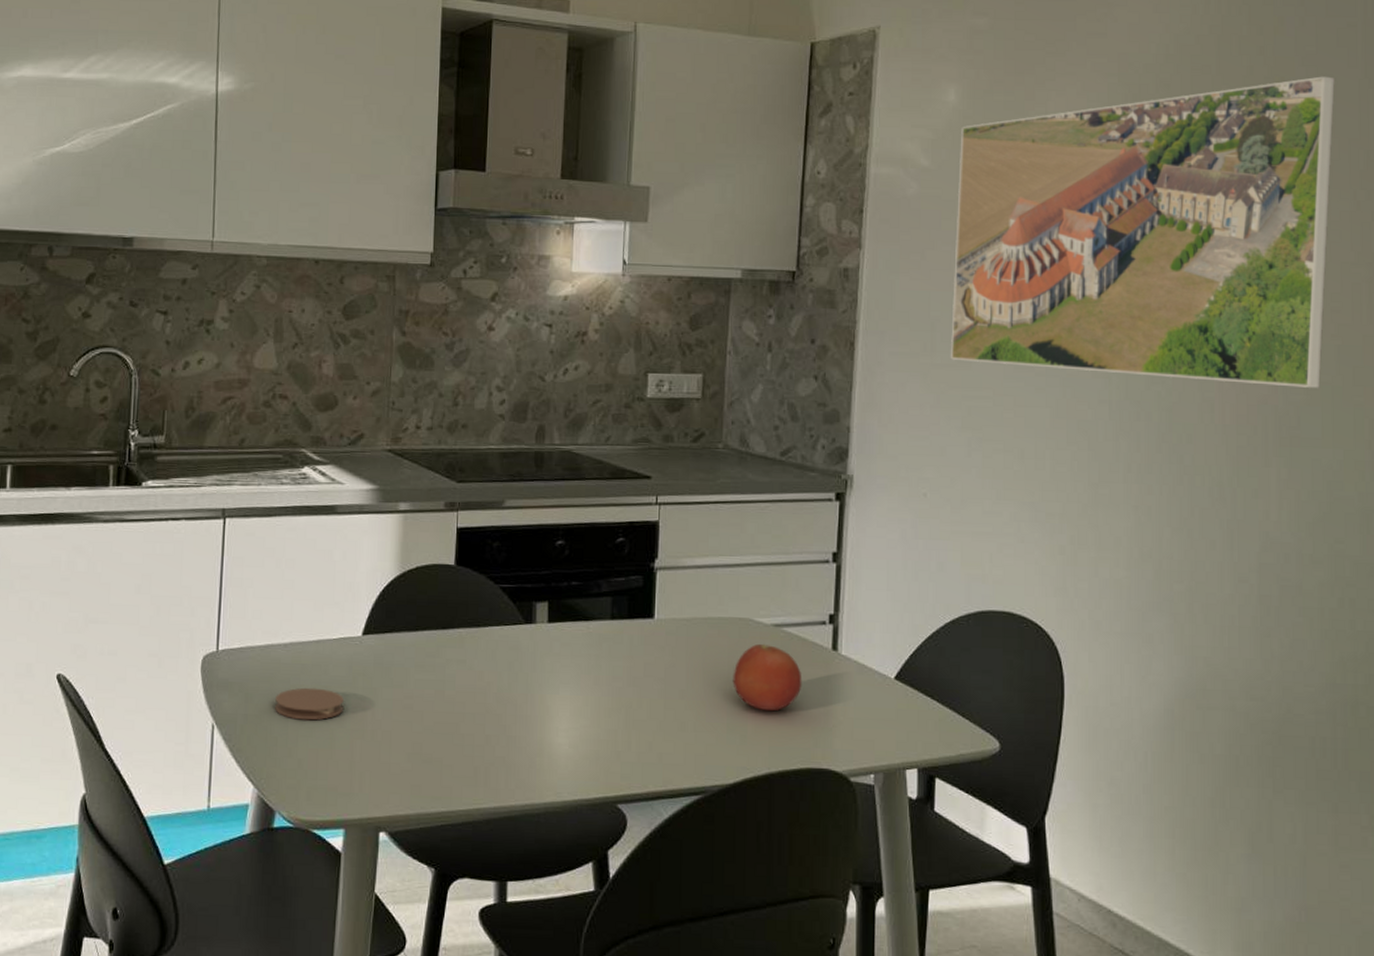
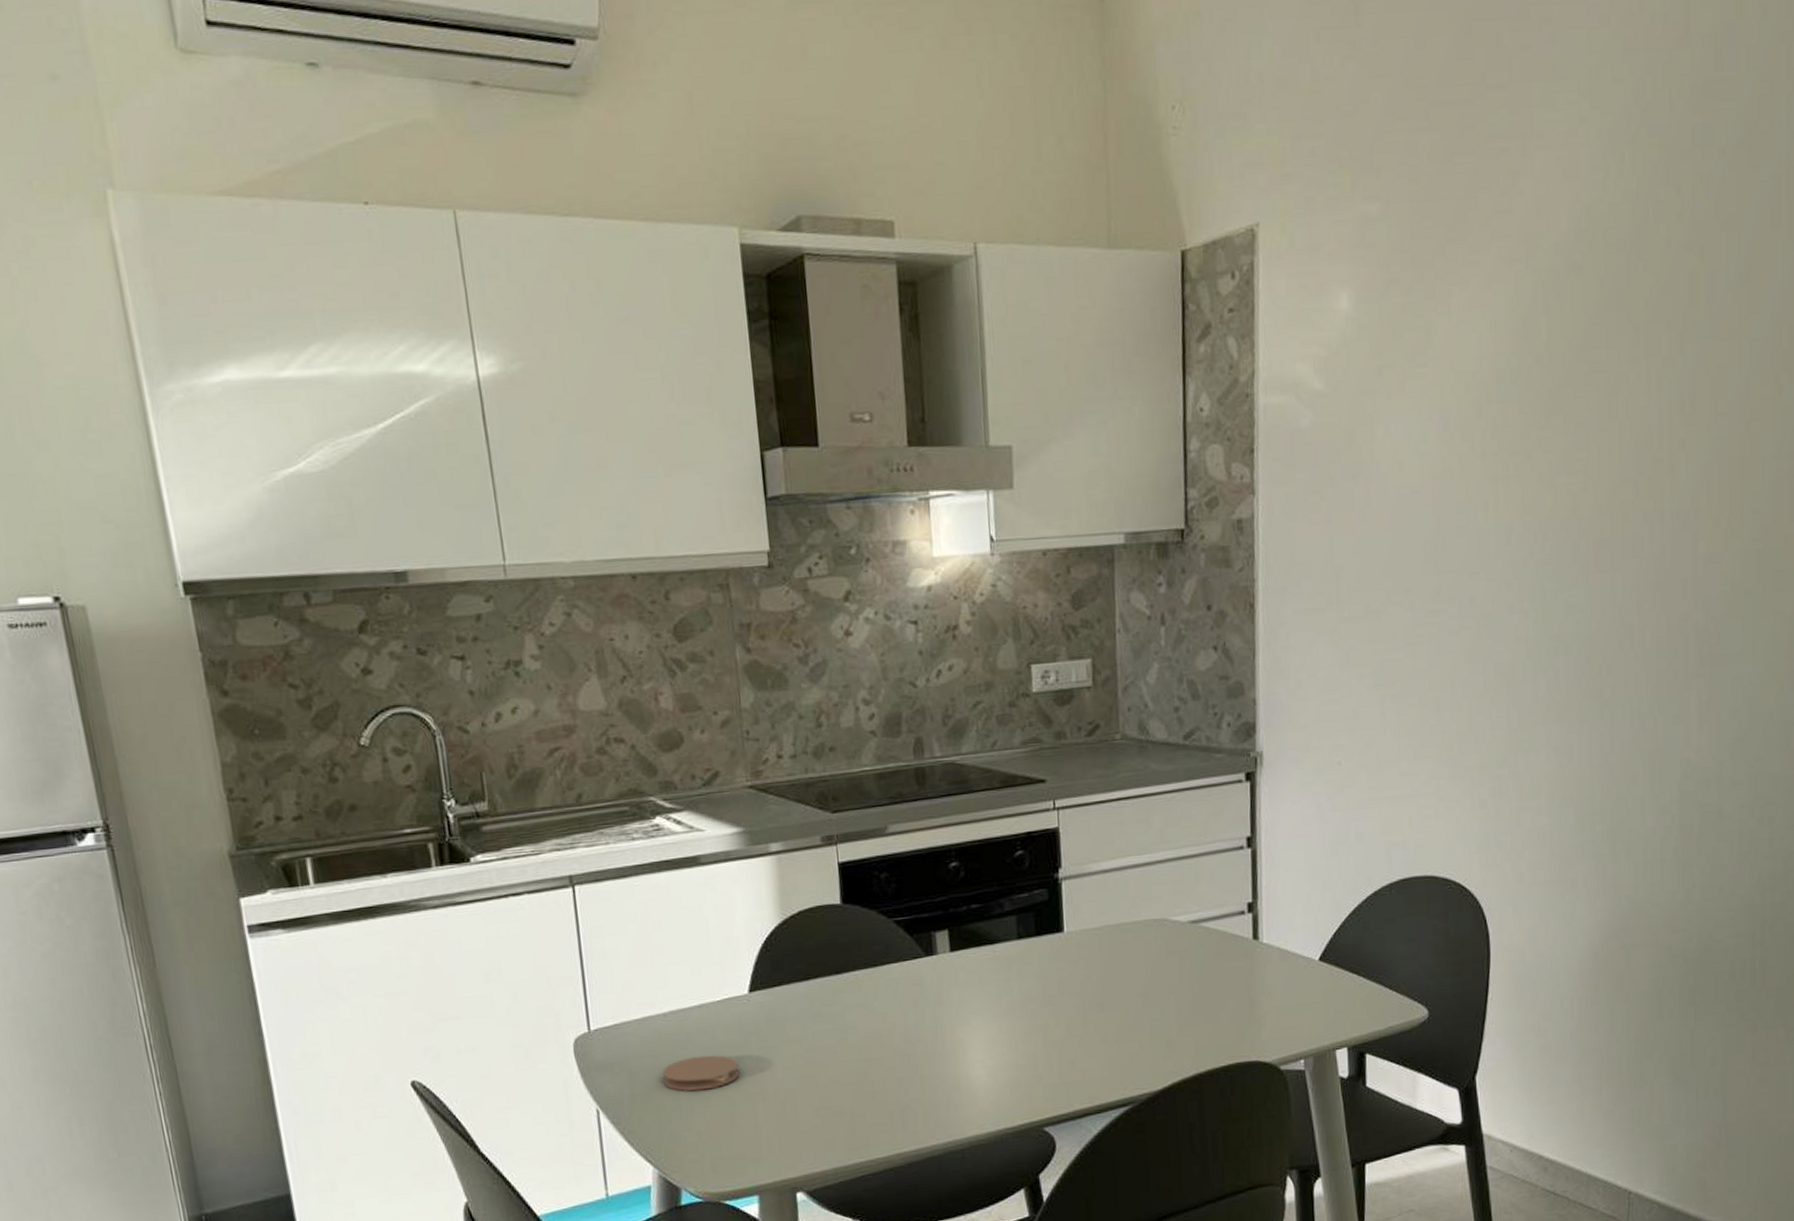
fruit: present [733,643,802,712] -> none [1152,942,1225,1011]
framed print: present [950,76,1335,388] -> none [1356,241,1757,612]

